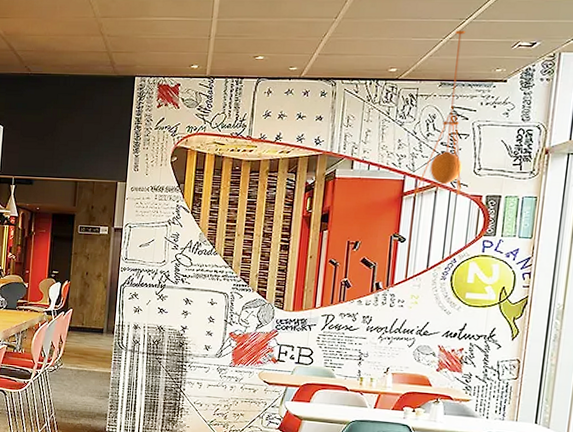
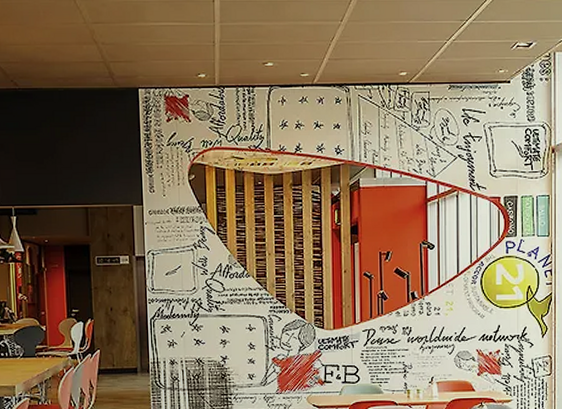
pendant light: present [414,30,466,196] -> none [437,32,480,199]

